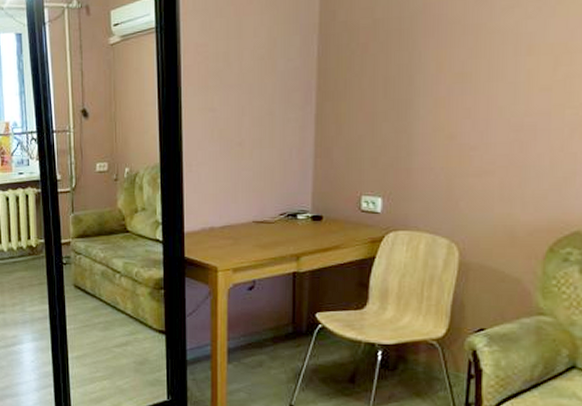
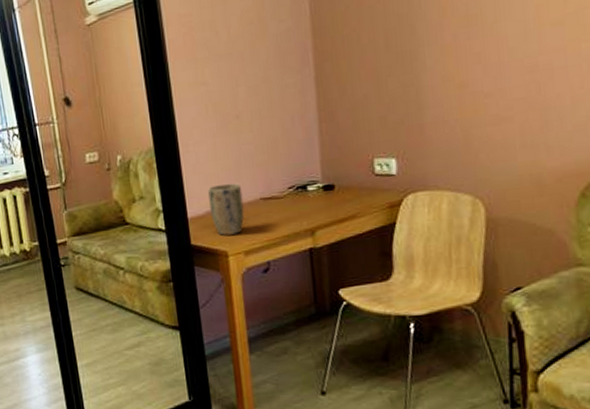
plant pot: none [206,204,237,252] -> present [208,183,245,236]

